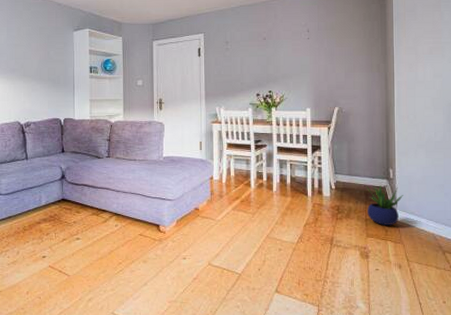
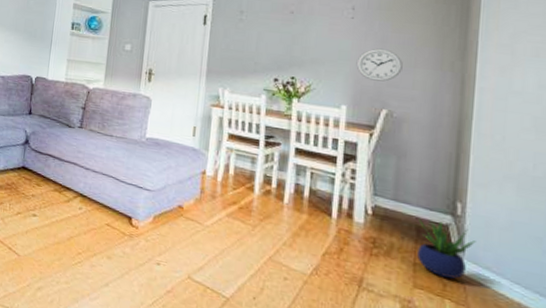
wall clock: none [314,60,346,86] -> present [356,48,403,82]

